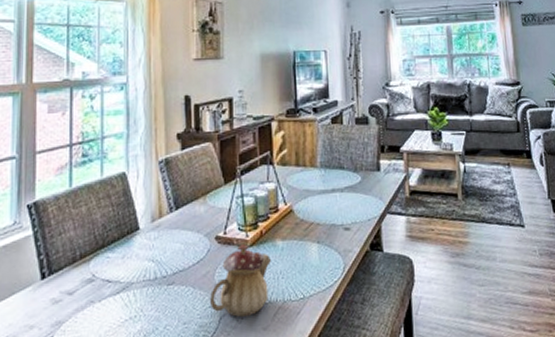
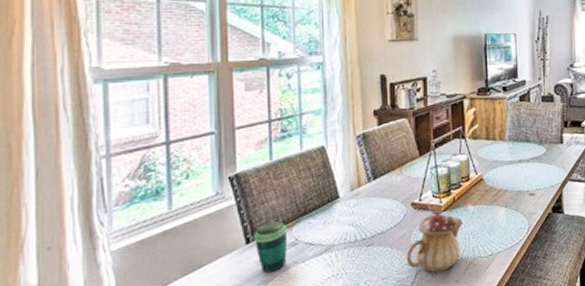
cup: none [48,254,85,312] -> present [253,221,288,273]

